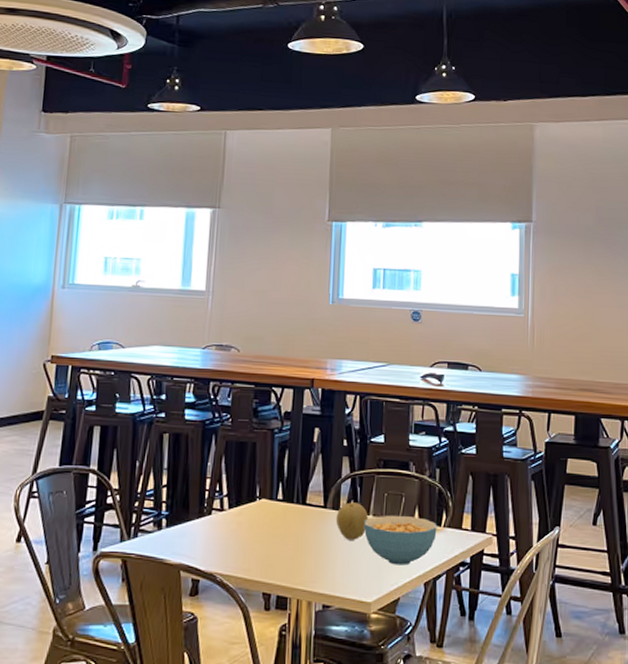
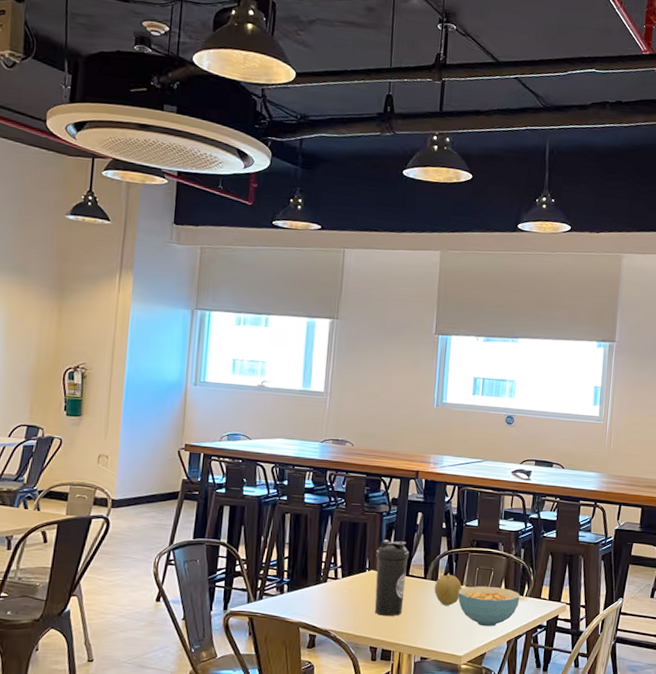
water bottle: none [267,461,306,554] -> present [374,539,409,616]

